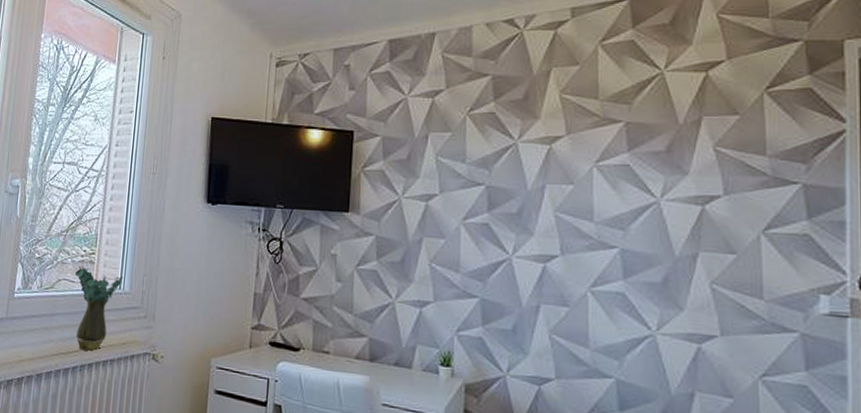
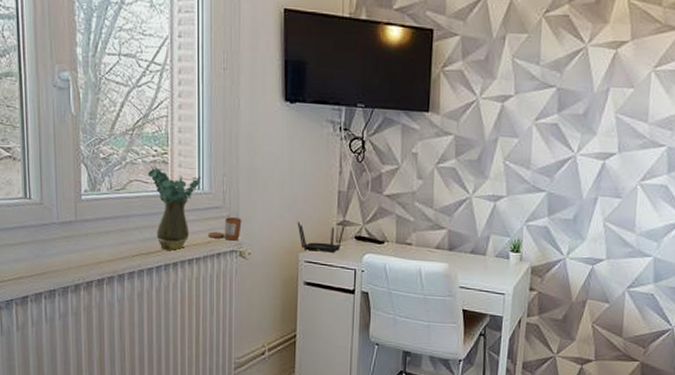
candle: none [124,318,158,343] -> present [208,217,242,241]
wifi router: none [211,324,260,359] -> present [297,222,345,253]

